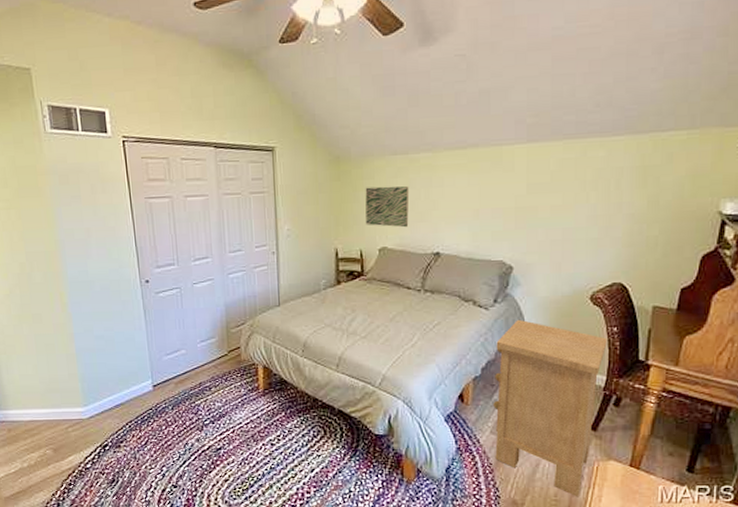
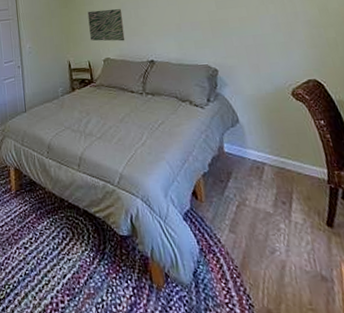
nightstand: present [493,319,608,497] -> none [216,116,336,306]

